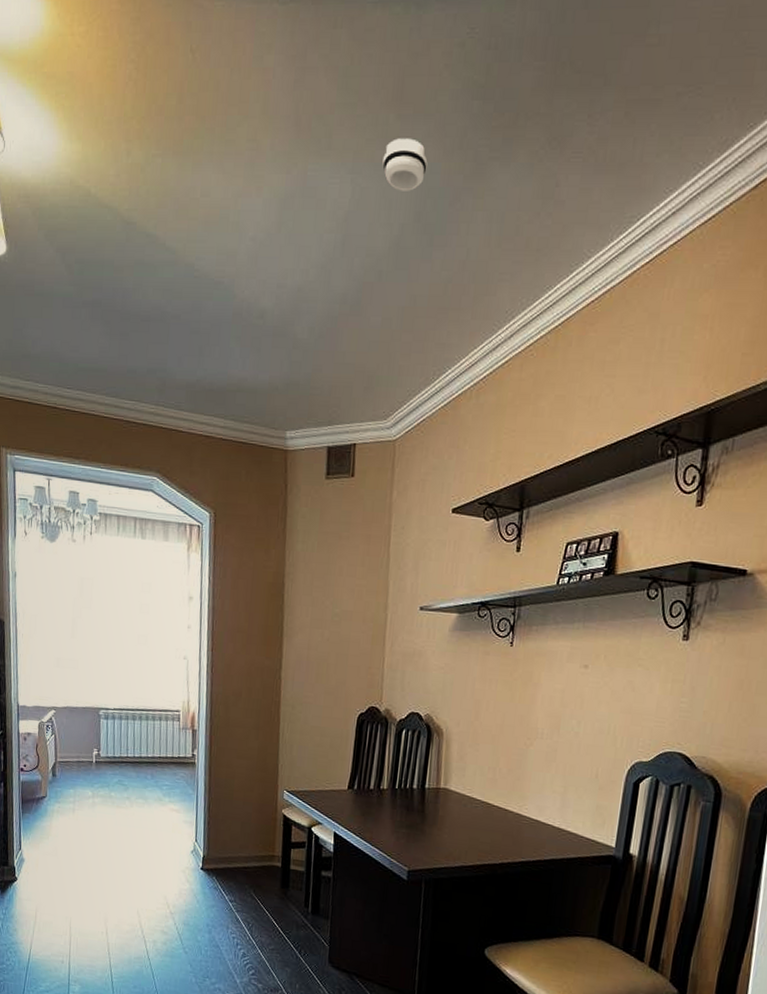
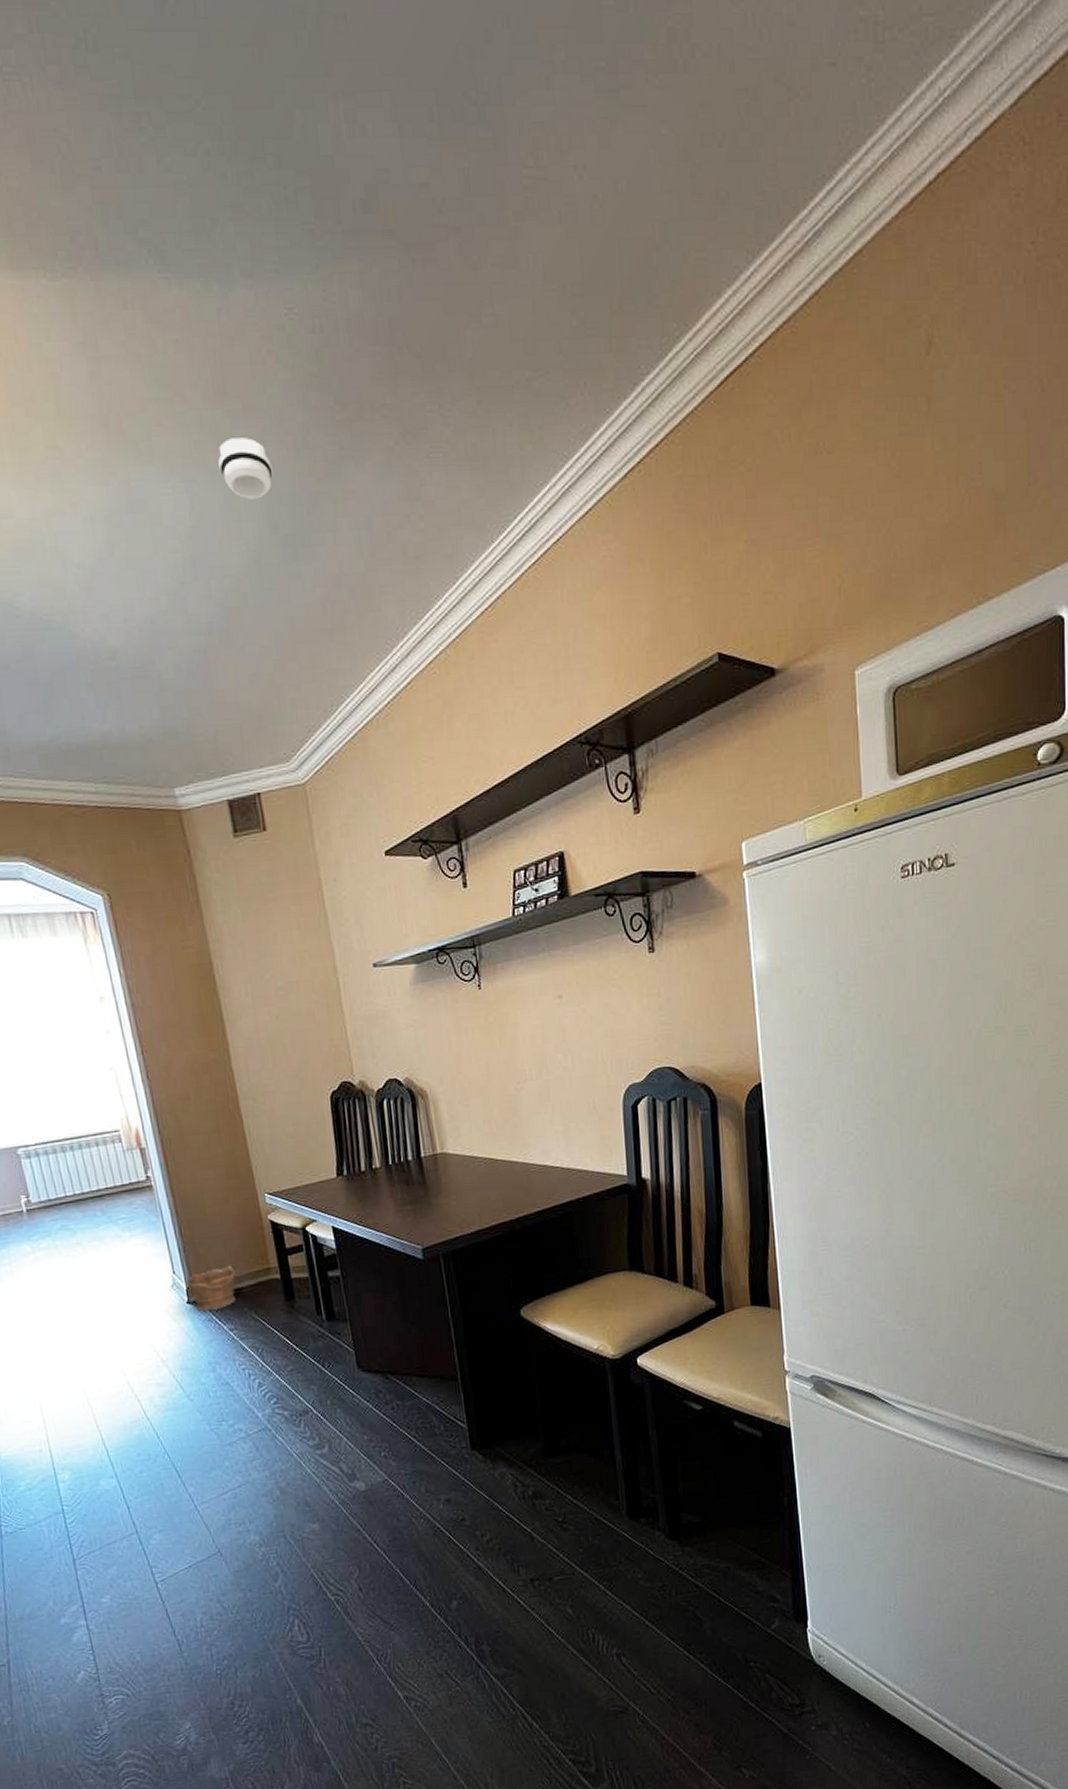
clay pot: none [204,845,246,881] -> present [186,1266,236,1311]

